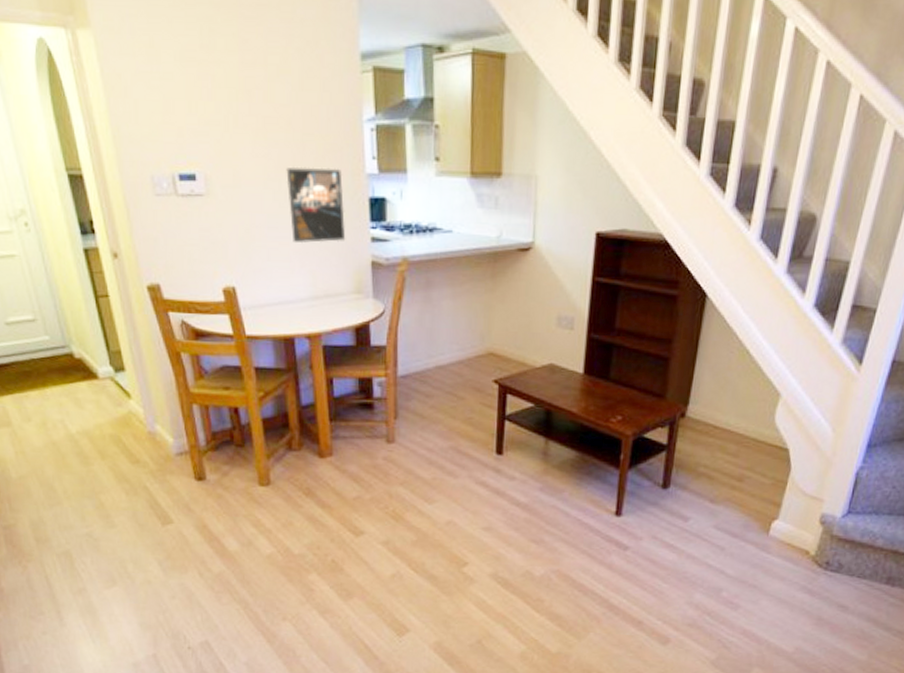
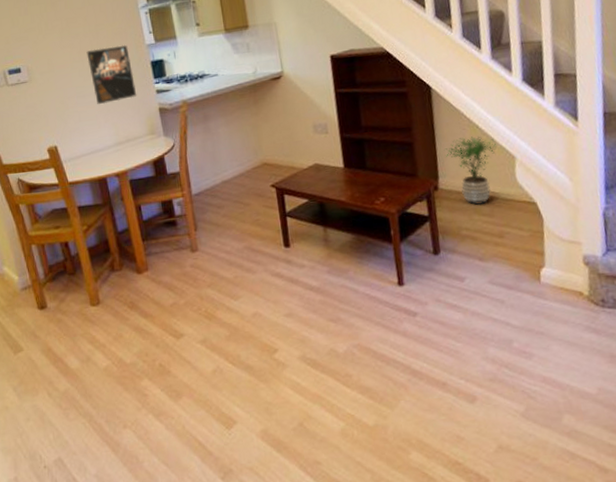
potted plant: none [702,362,763,443] -> present [444,136,497,206]

